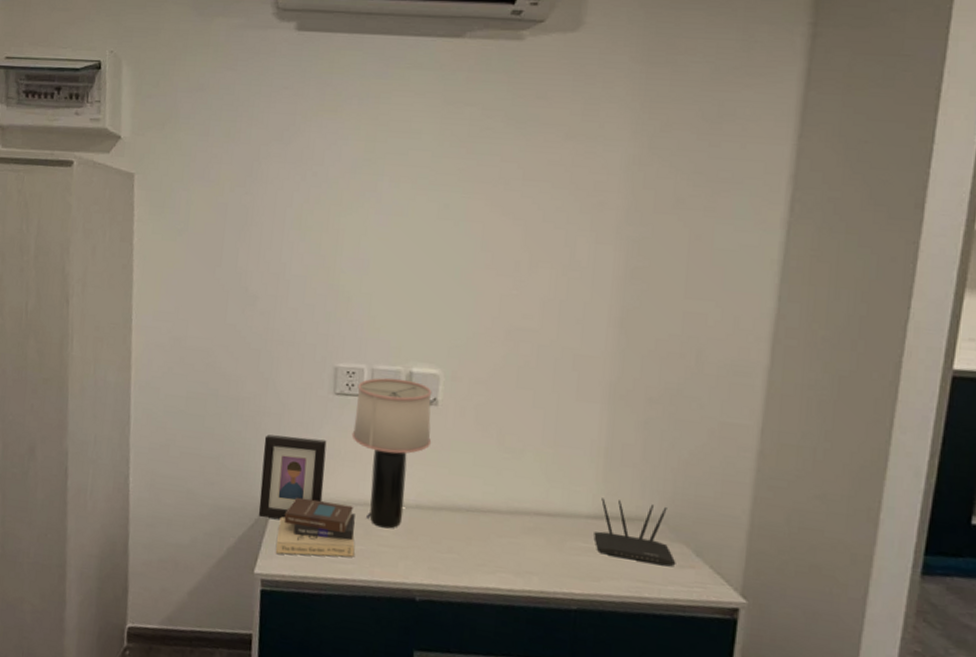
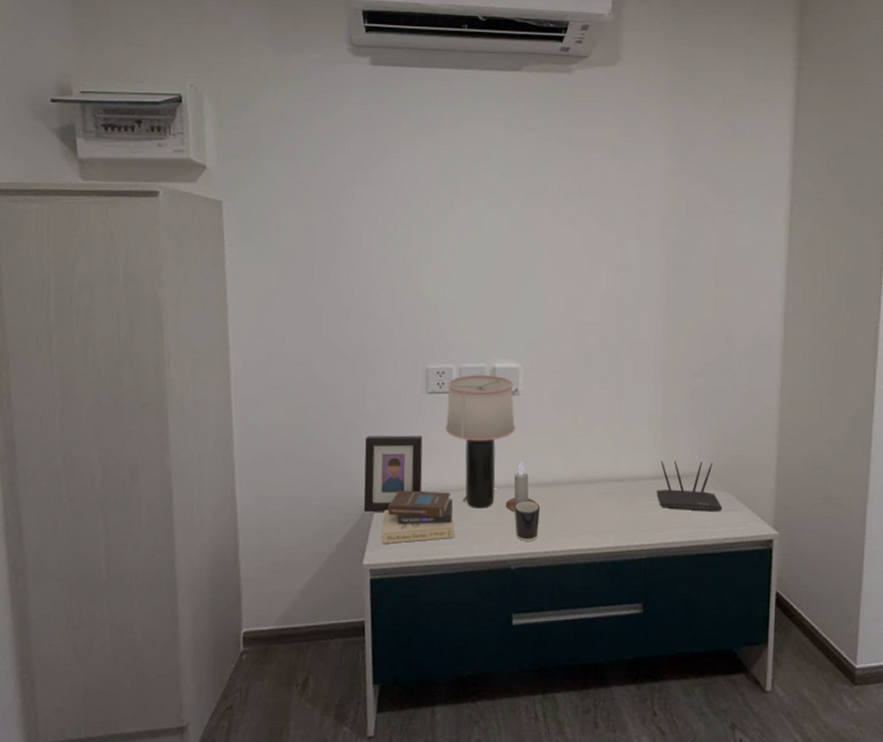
candle: none [414,482,449,537] -> present [505,463,536,512]
mug: none [423,525,453,572] -> present [514,500,540,541]

